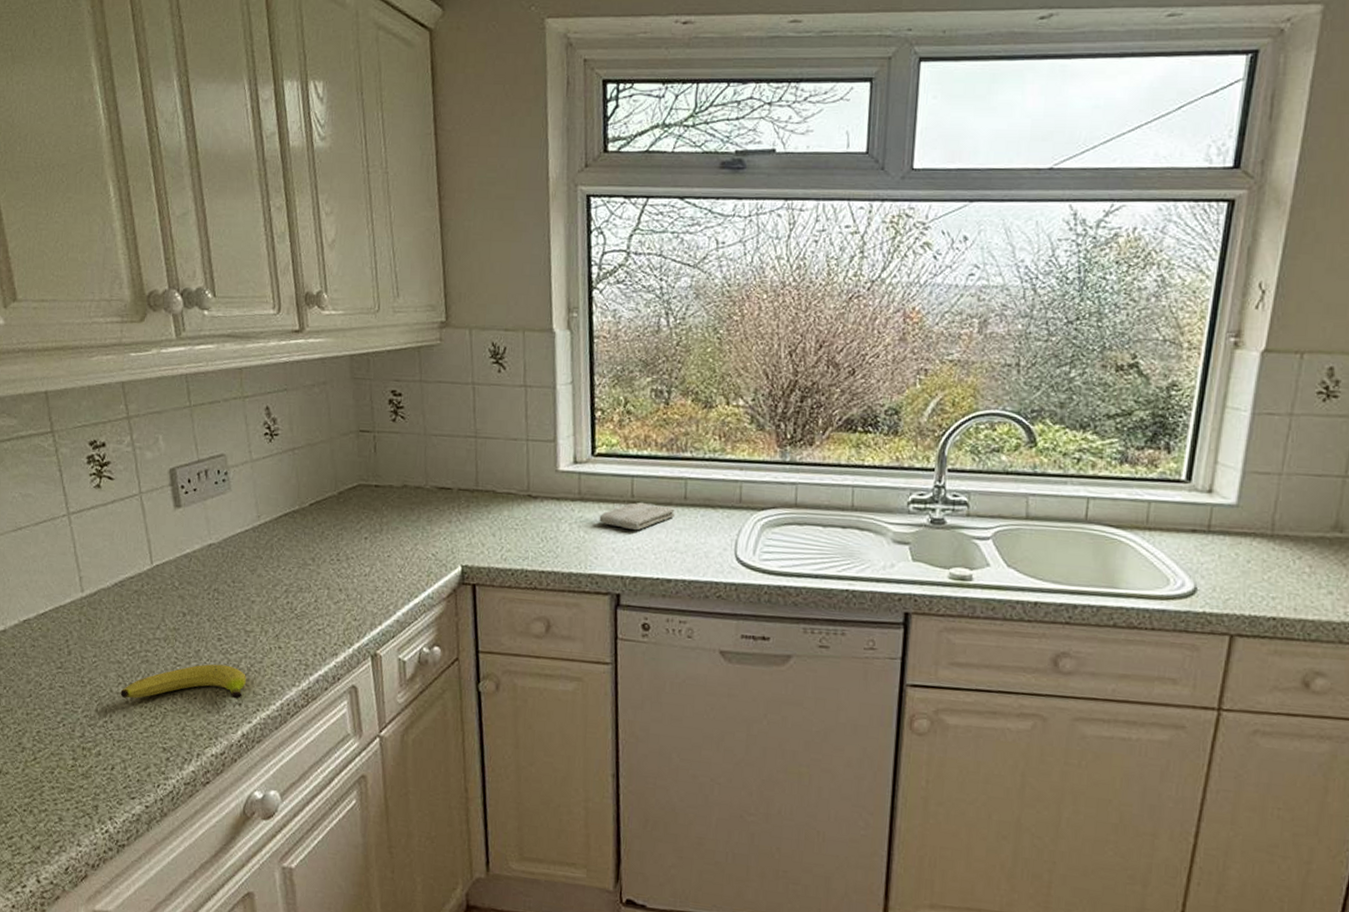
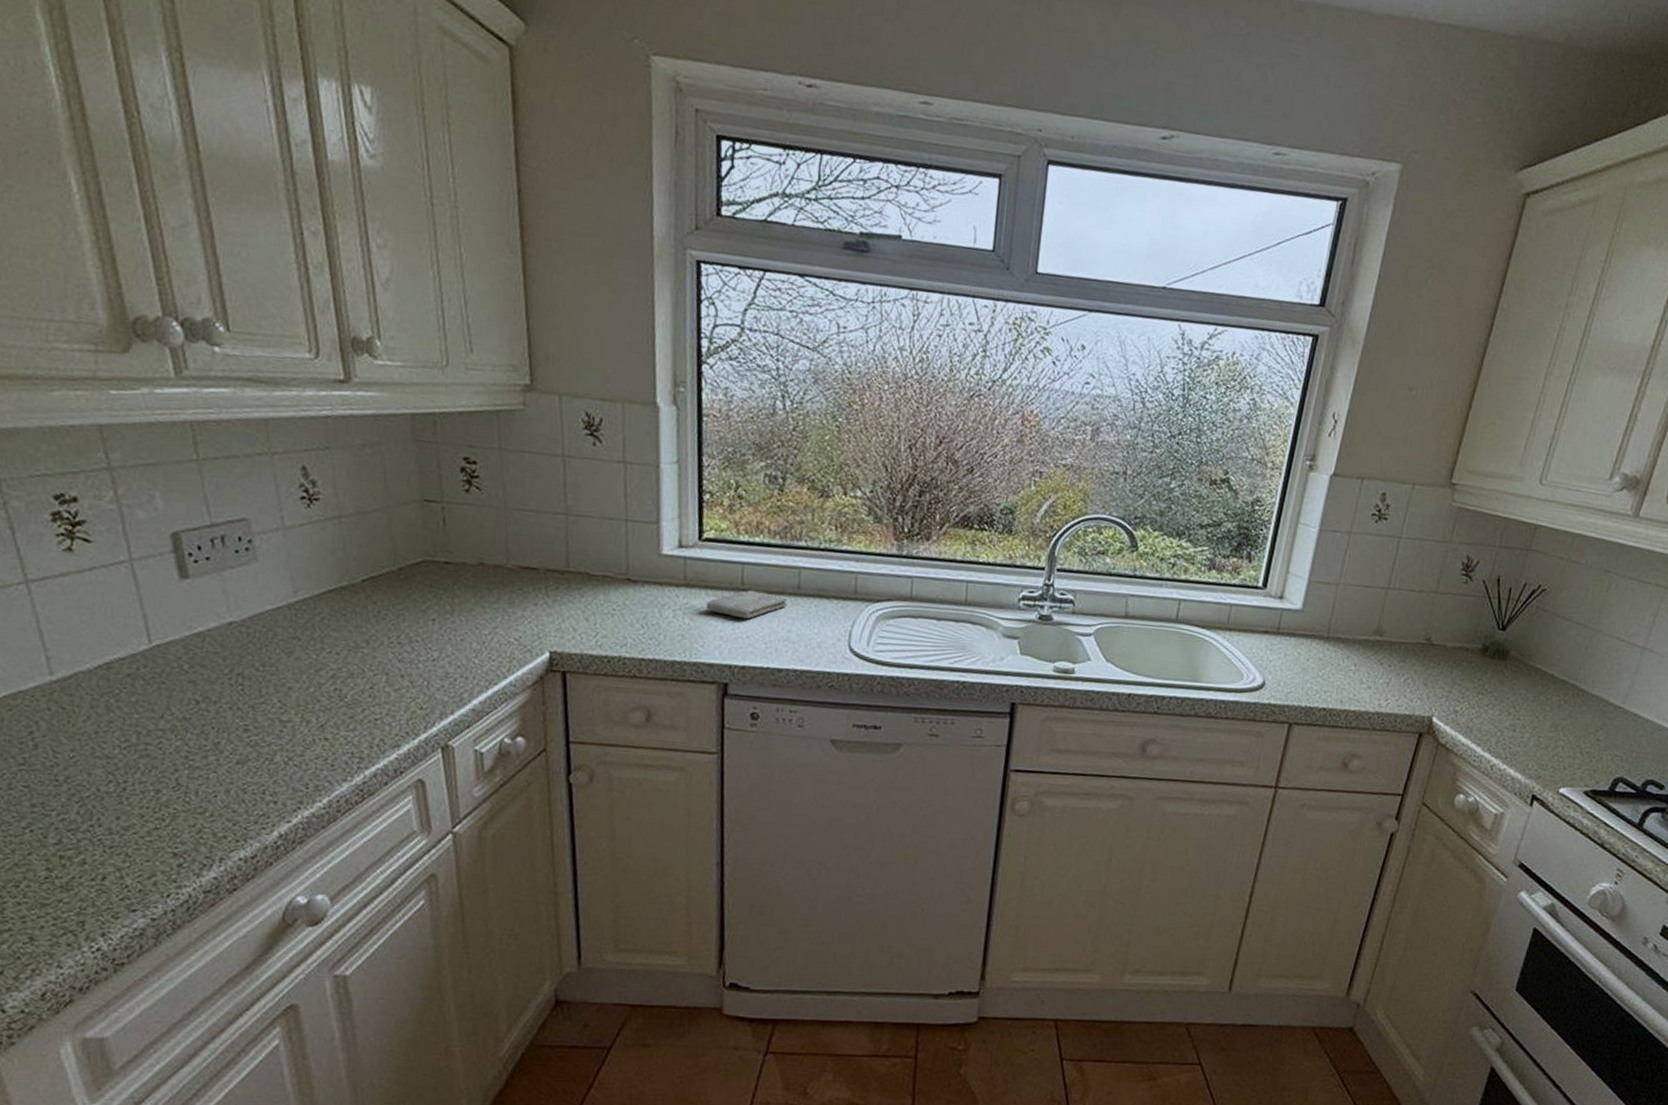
fruit: present [120,664,246,699] -> none [111,758,283,798]

